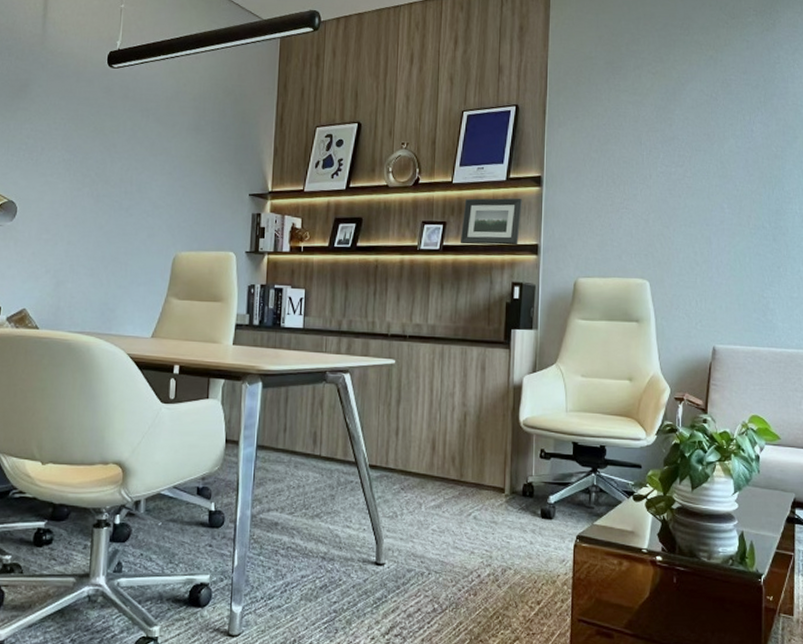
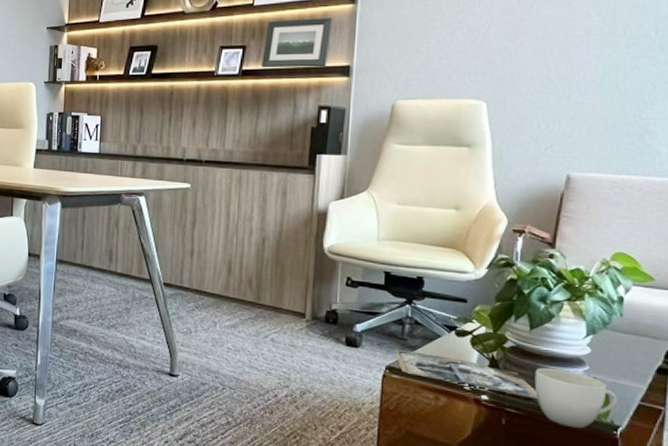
magazine: none [583,517,701,555] -> present [394,349,538,399]
cup: none [697,524,759,580] -> present [534,367,617,429]

